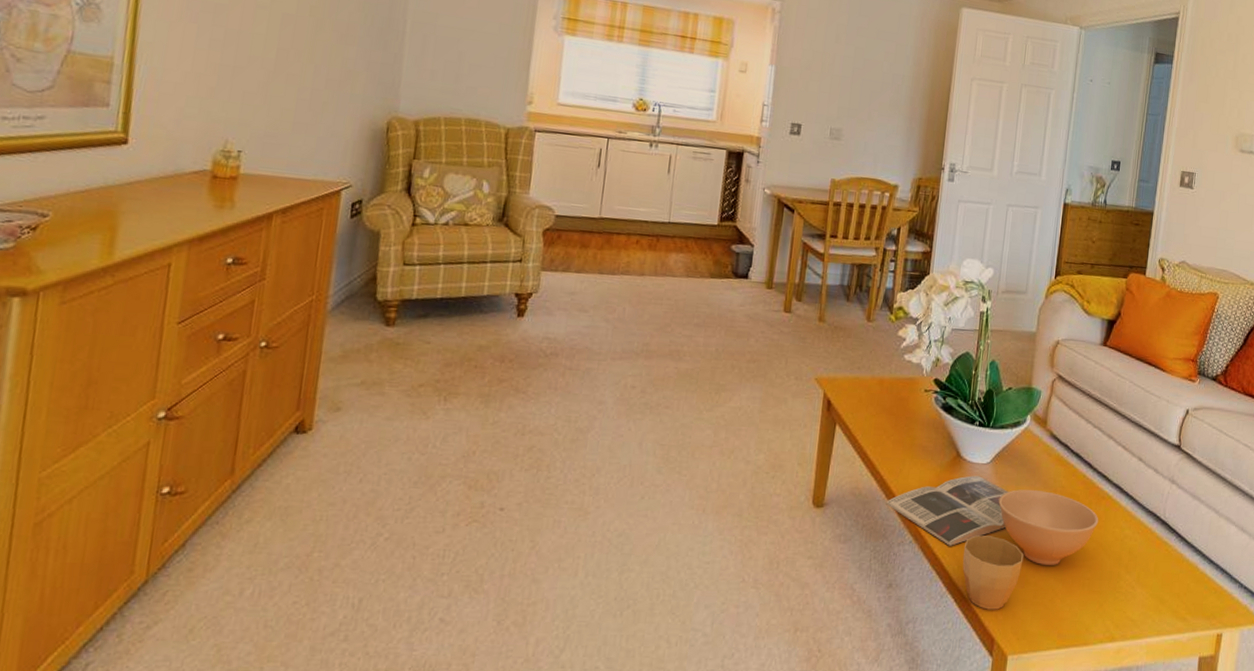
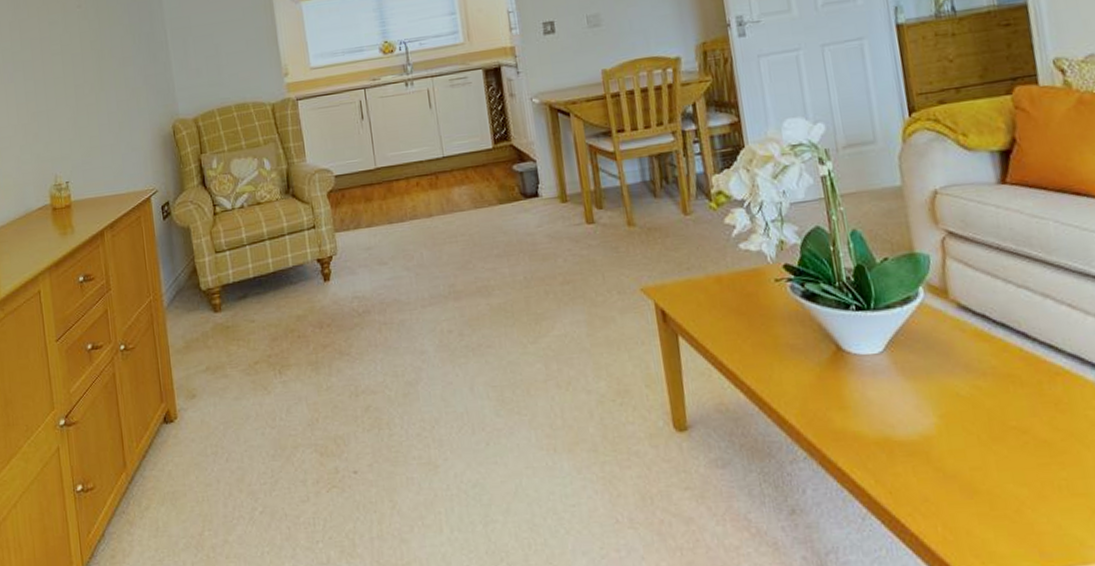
magazine: present [885,475,1009,546] -> none [760,369,926,458]
cup: present [962,535,1024,610] -> none [876,439,964,530]
bowl: present [998,489,1099,566] -> none [907,376,1060,469]

